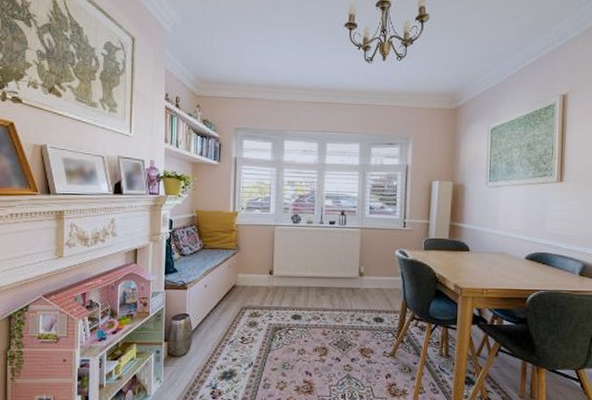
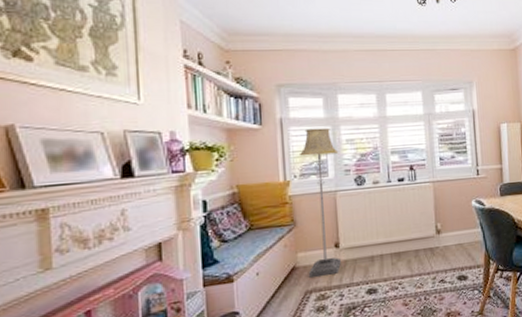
floor lamp: none [246,168,281,297] -> present [298,127,341,277]

